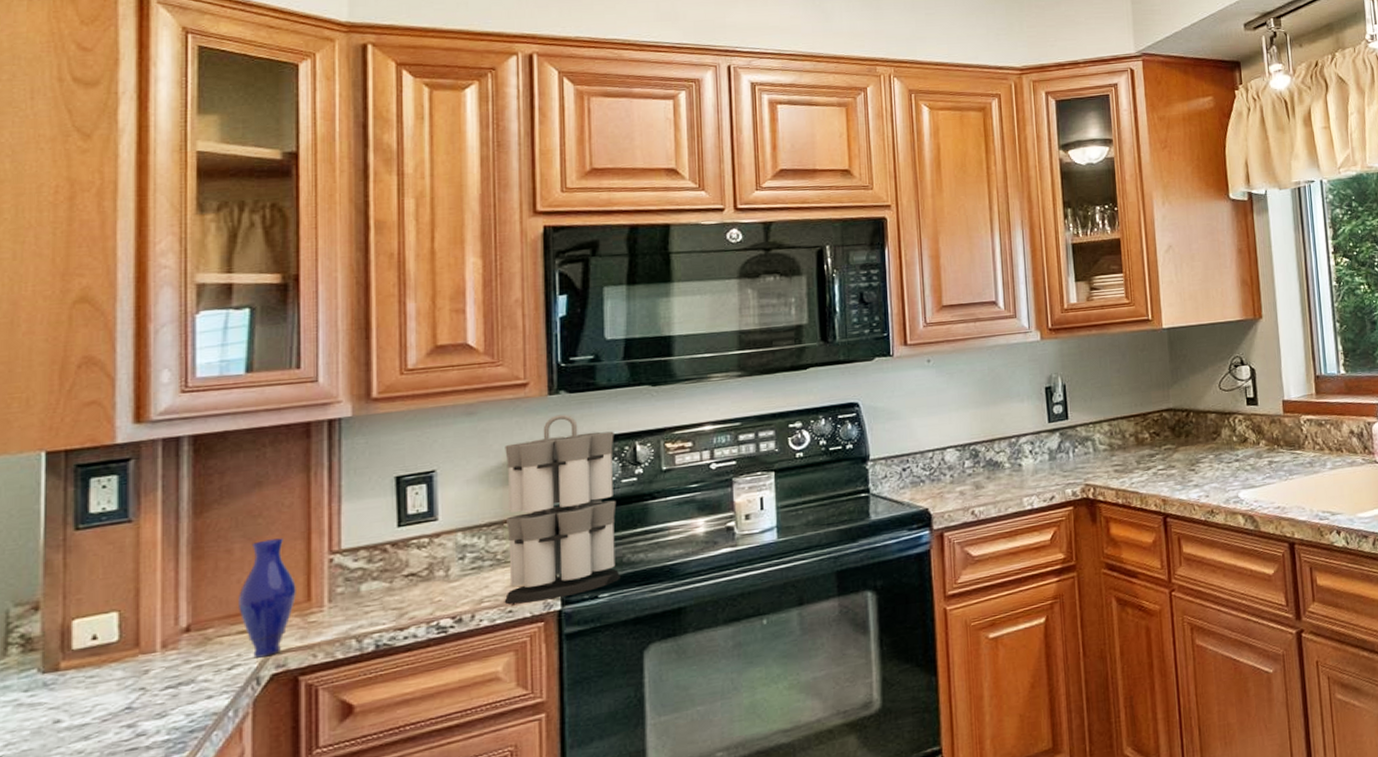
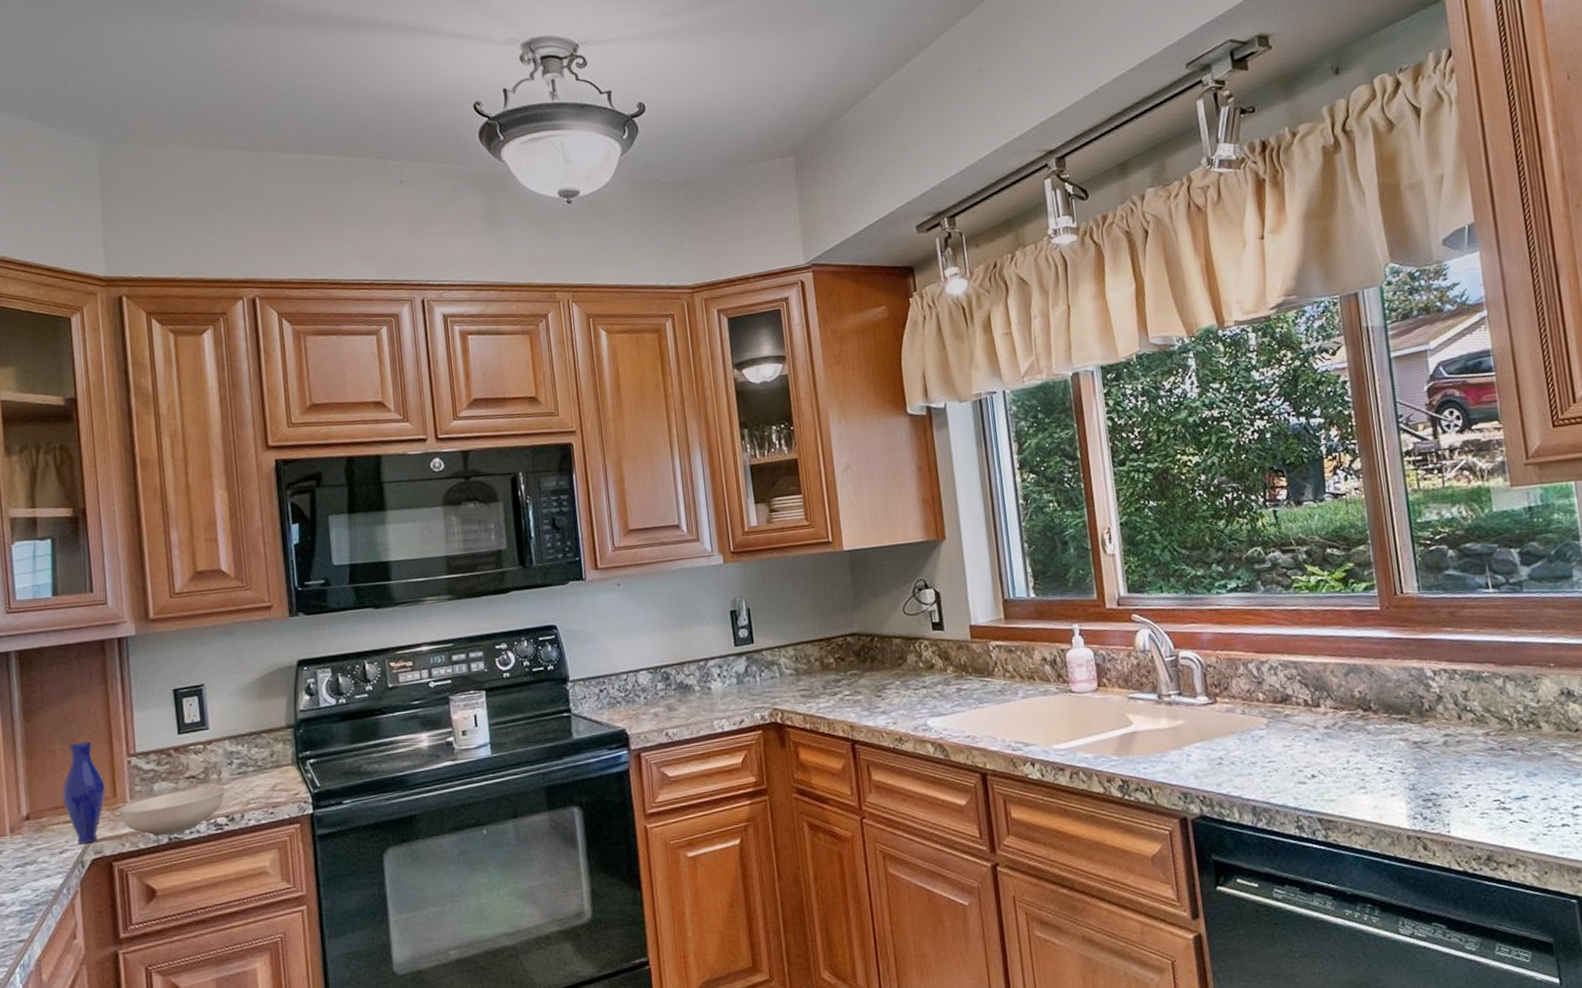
bowl: none [311,584,455,644] -> present [117,786,227,837]
spice rack: present [505,414,620,605] -> none [257,634,360,807]

